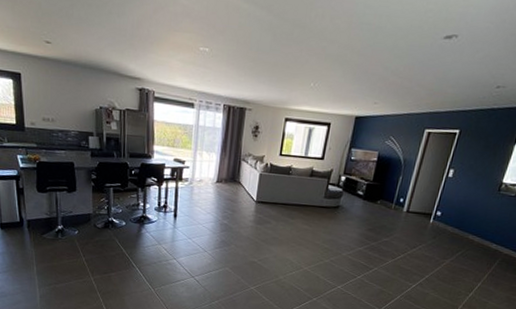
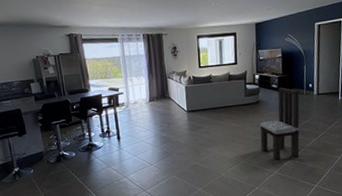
dining chair: none [329,195,388,276] -> present [260,87,300,161]

